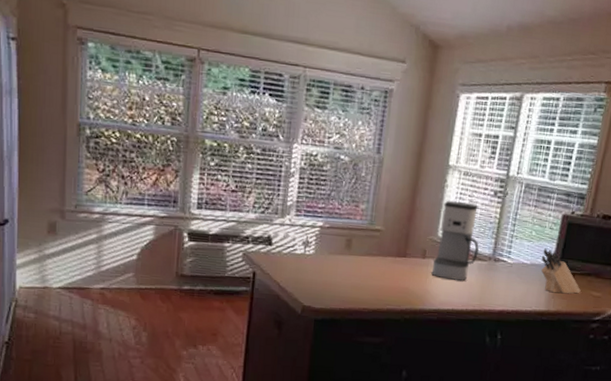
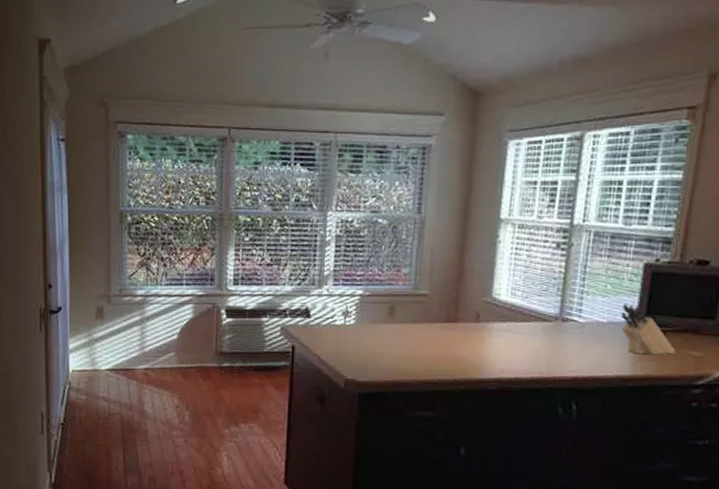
coffee maker: present [431,200,479,282] -> none [487,257,542,346]

